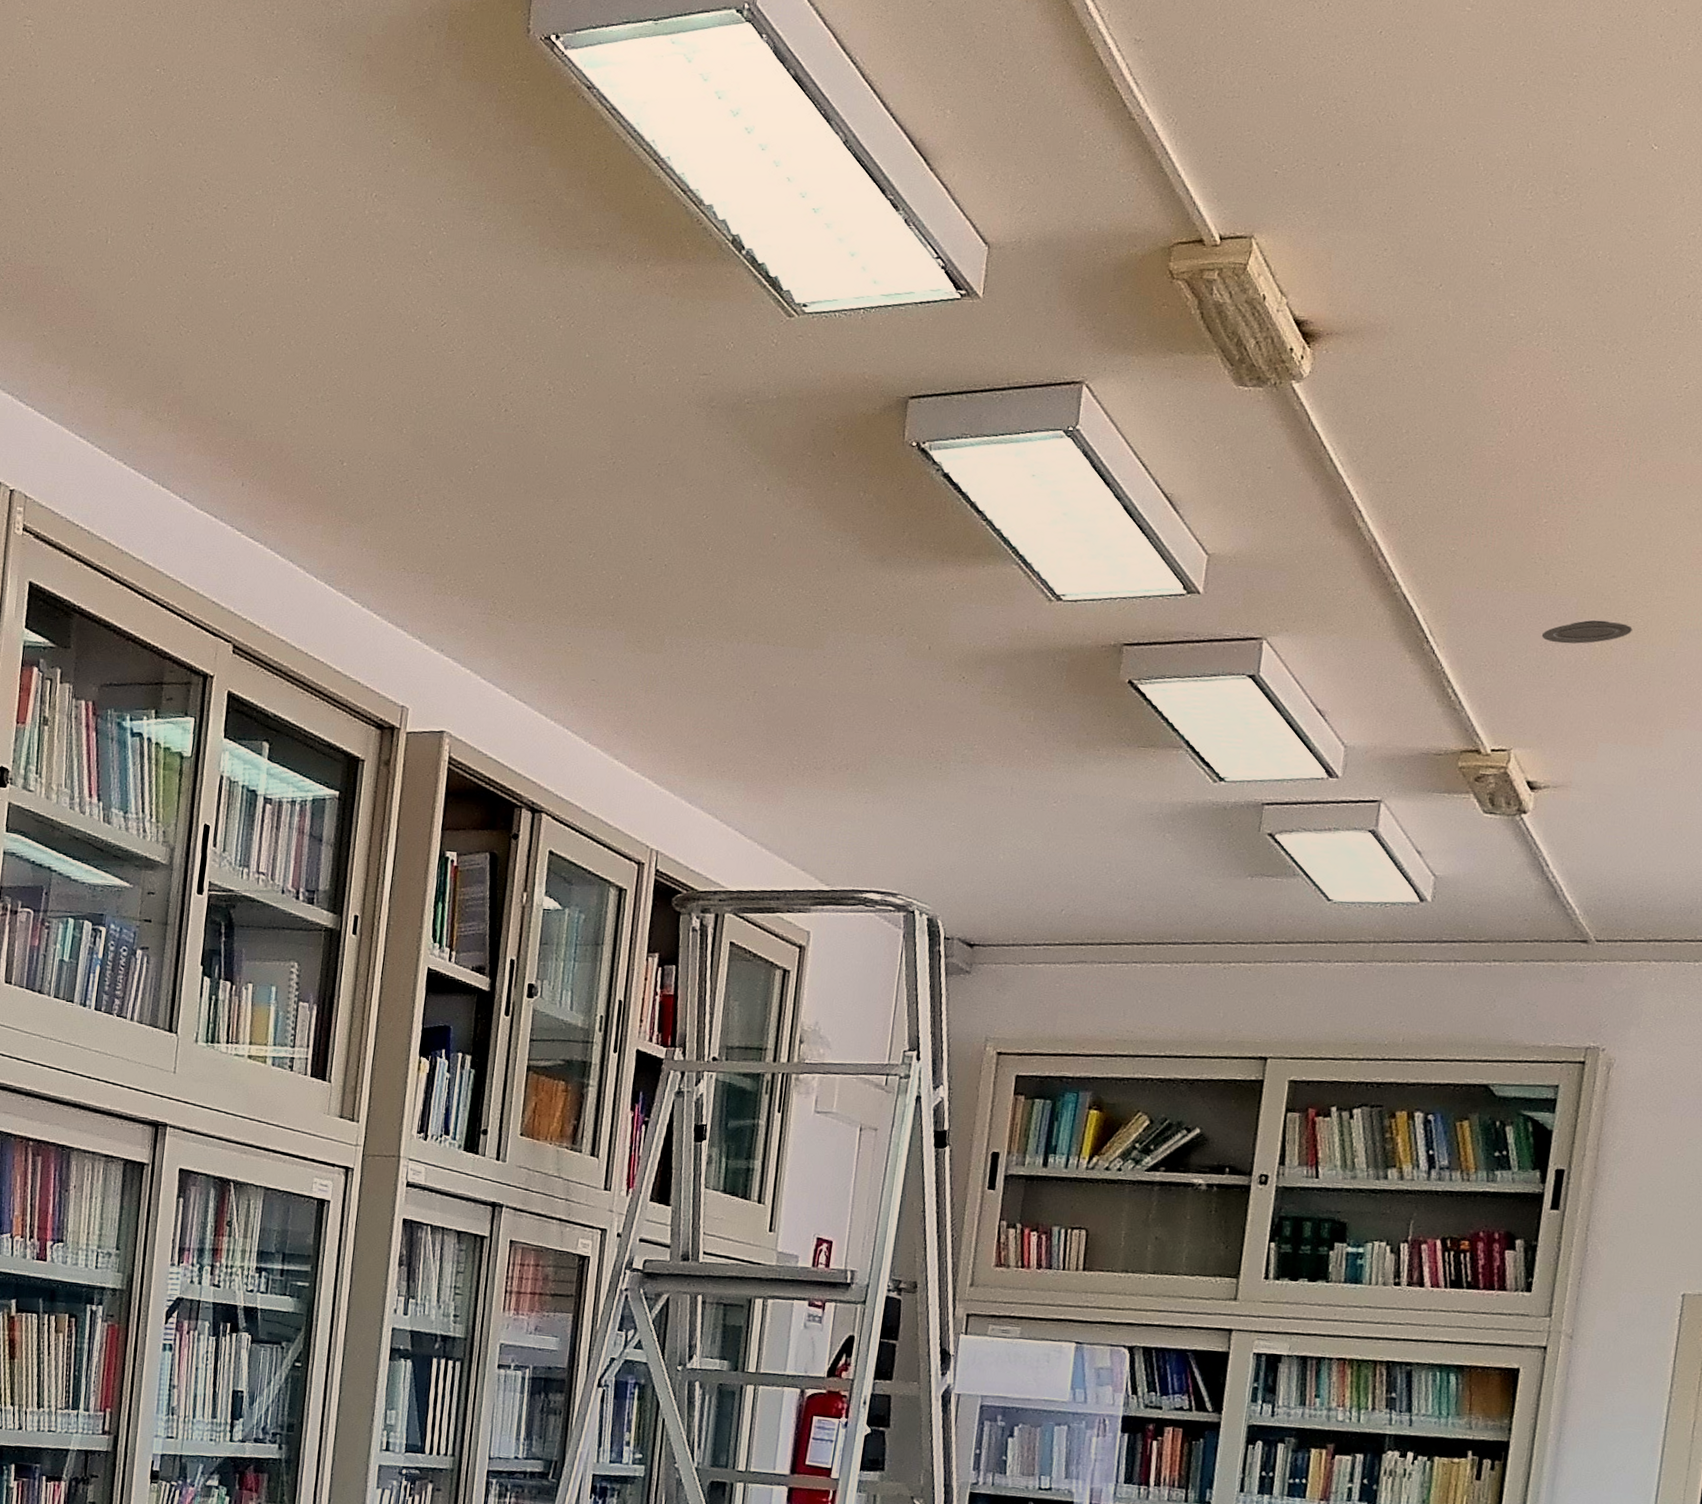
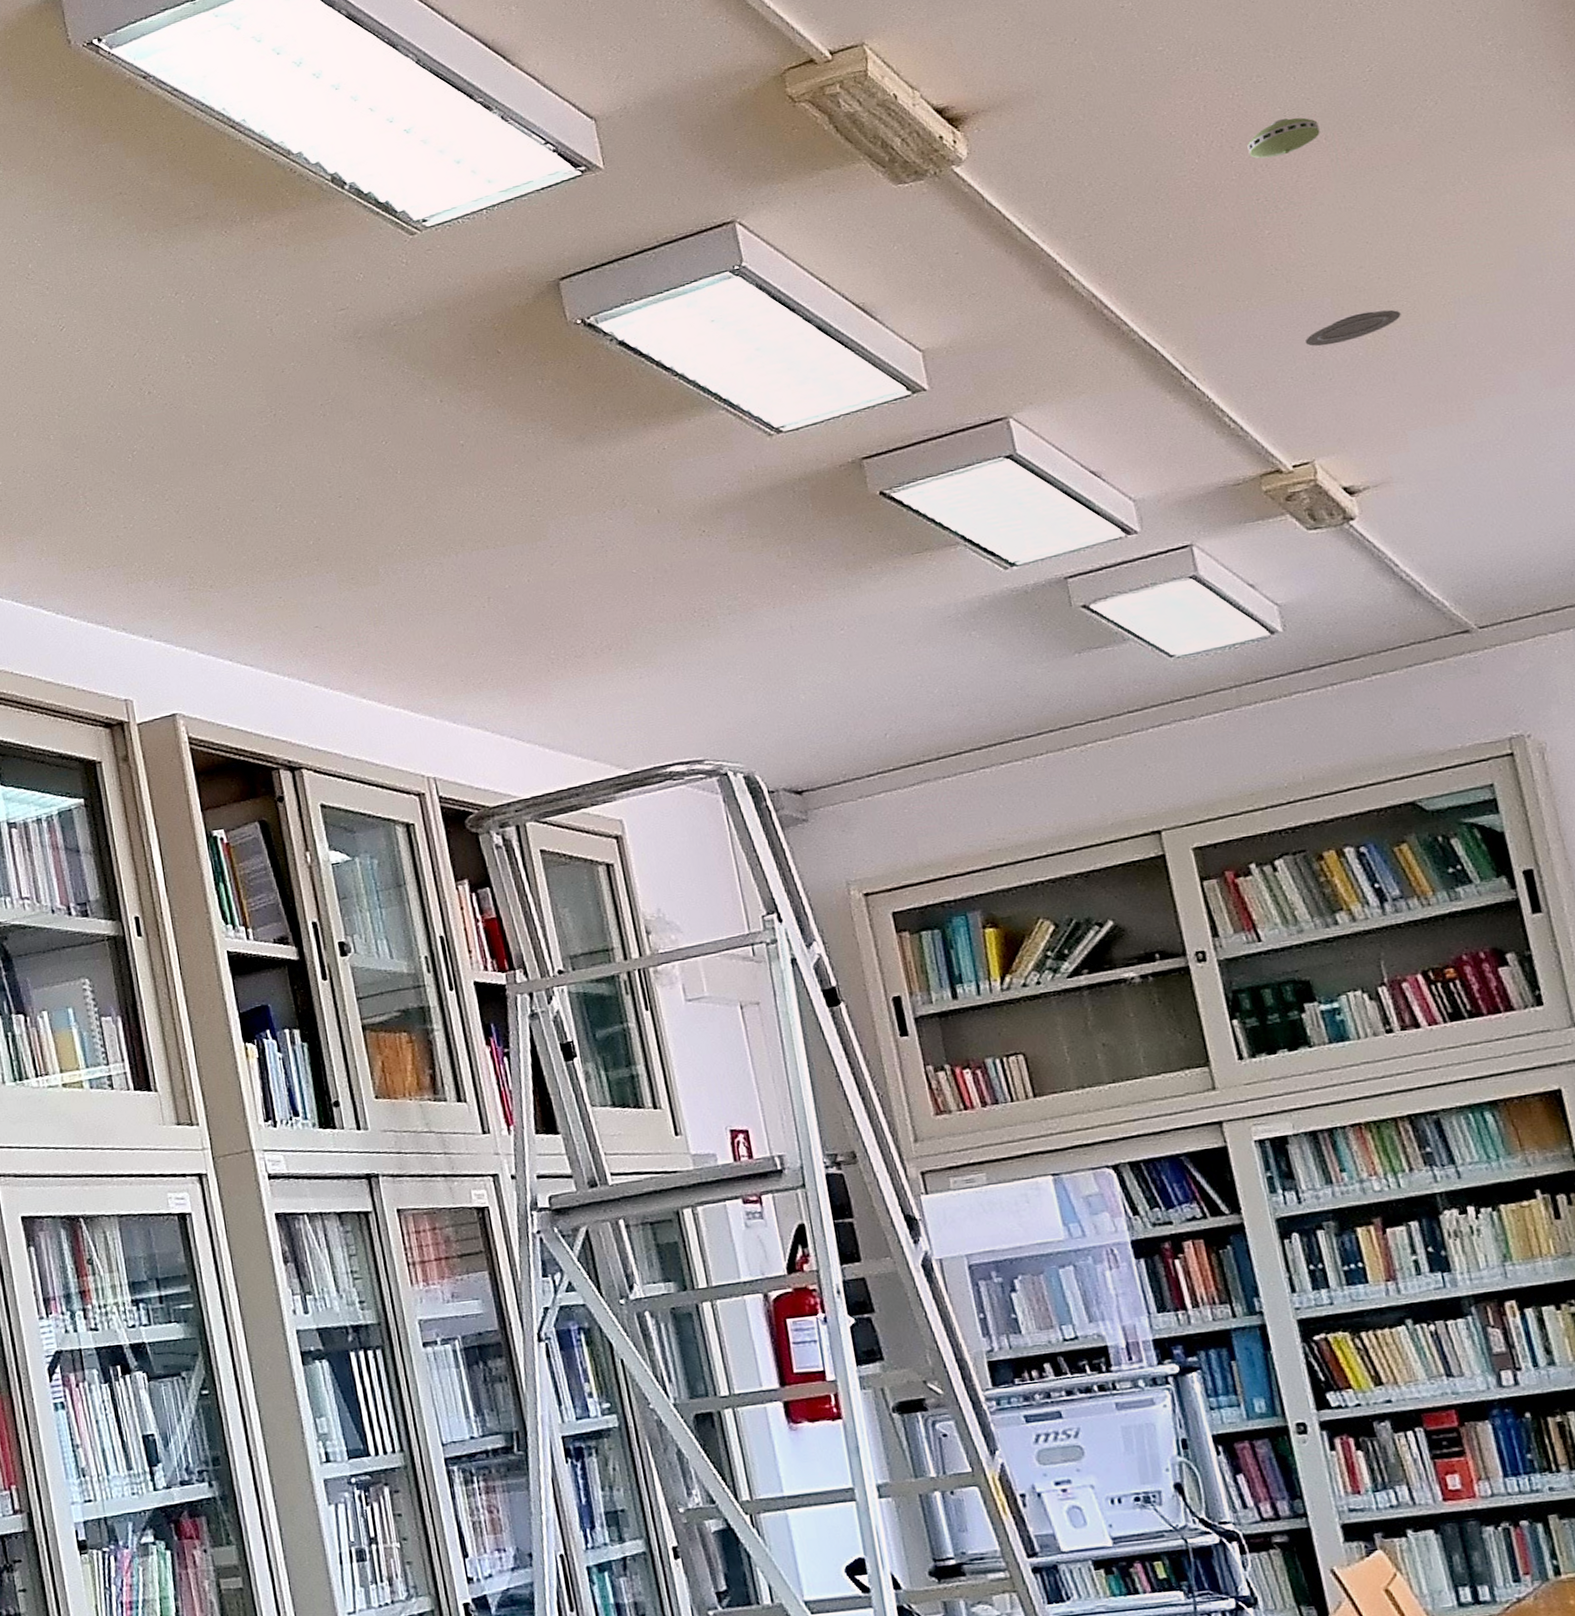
smoke detector: none [1554,413,1625,450] -> present [1247,117,1320,159]

